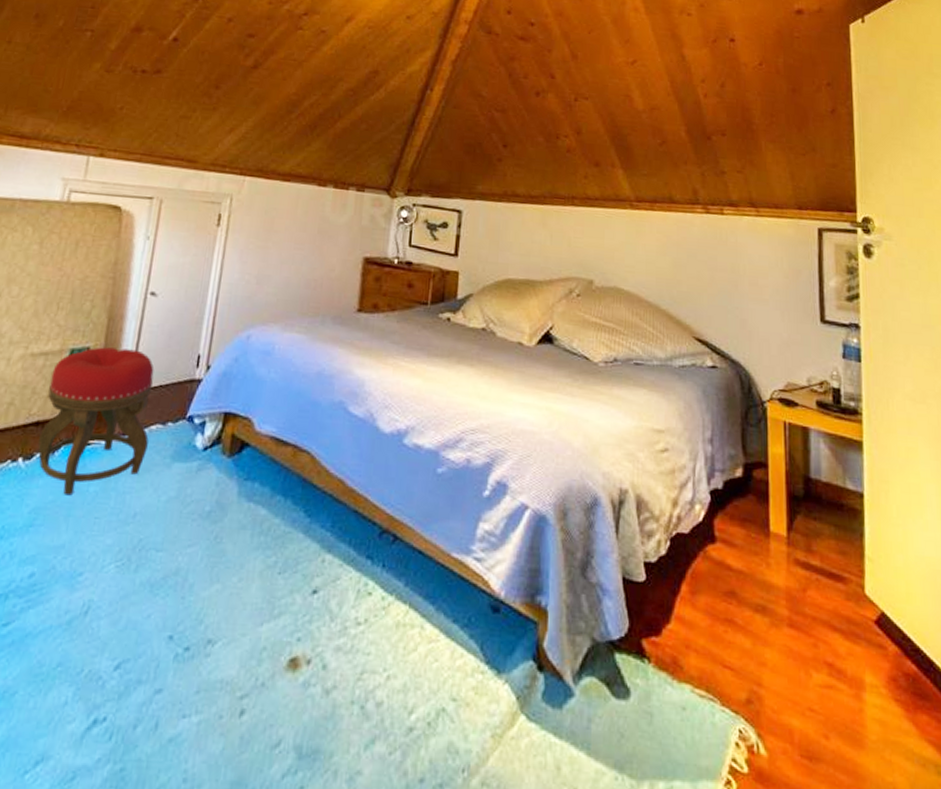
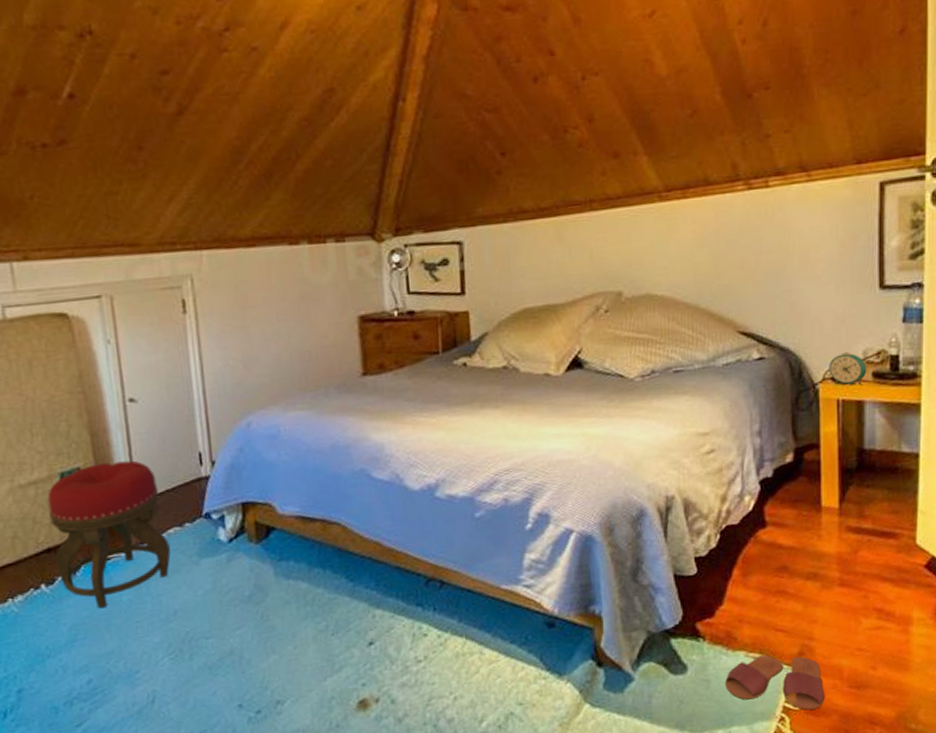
slippers: none [669,694,775,777] -> present [725,655,825,710]
alarm clock: none [776,376,811,411] -> present [829,352,867,384]

